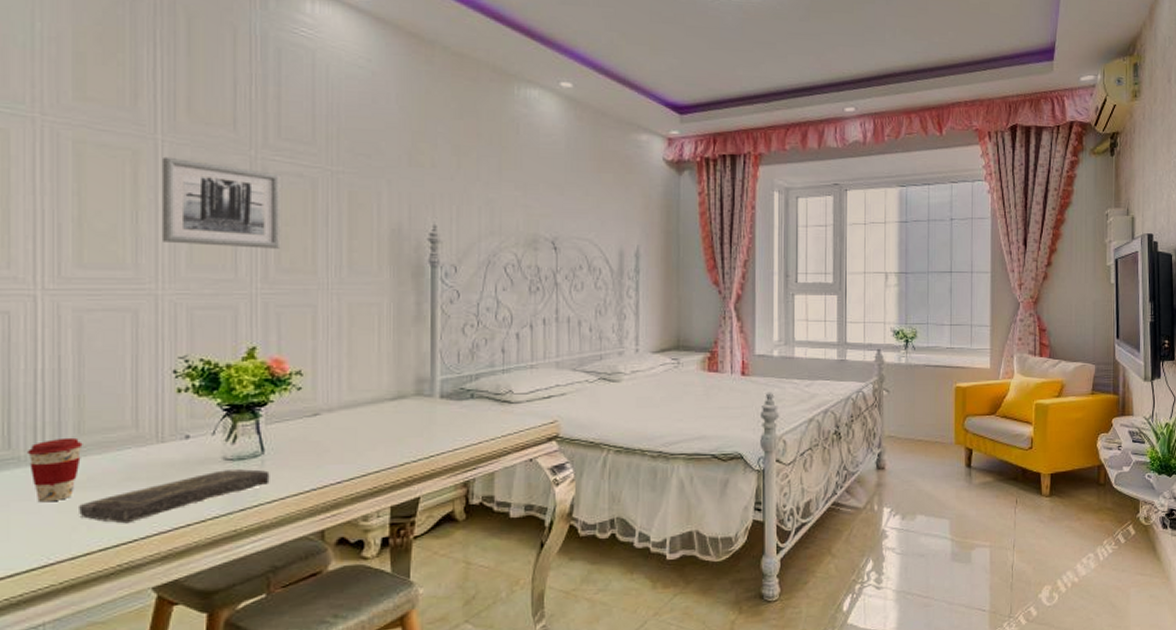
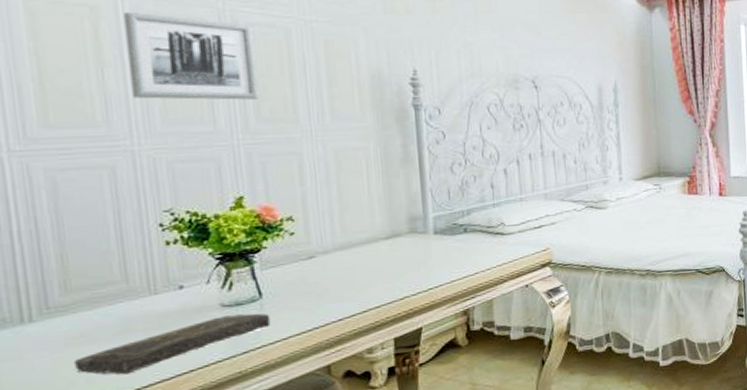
coffee cup: present [28,437,83,503] -> none [12,295,72,361]

